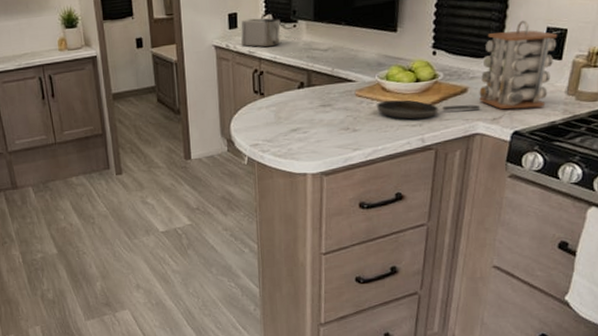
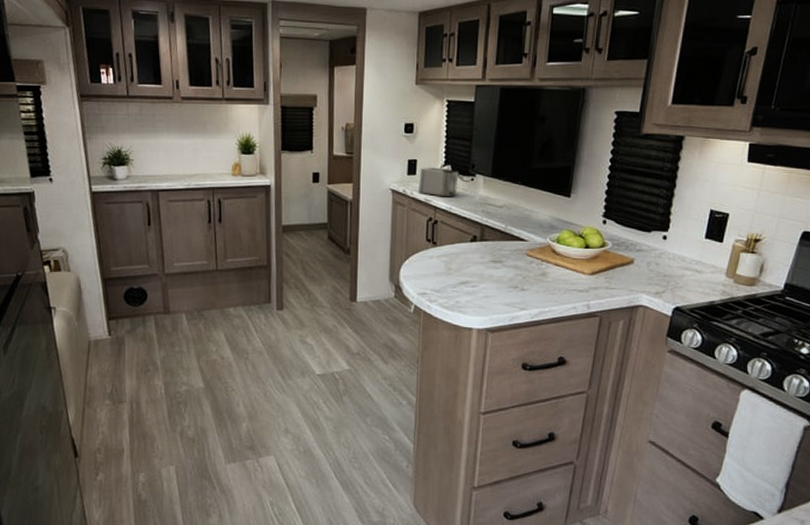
frying pan: present [376,99,481,119] -> none [545,263,645,285]
spice rack: present [479,20,558,110] -> none [644,200,720,286]

